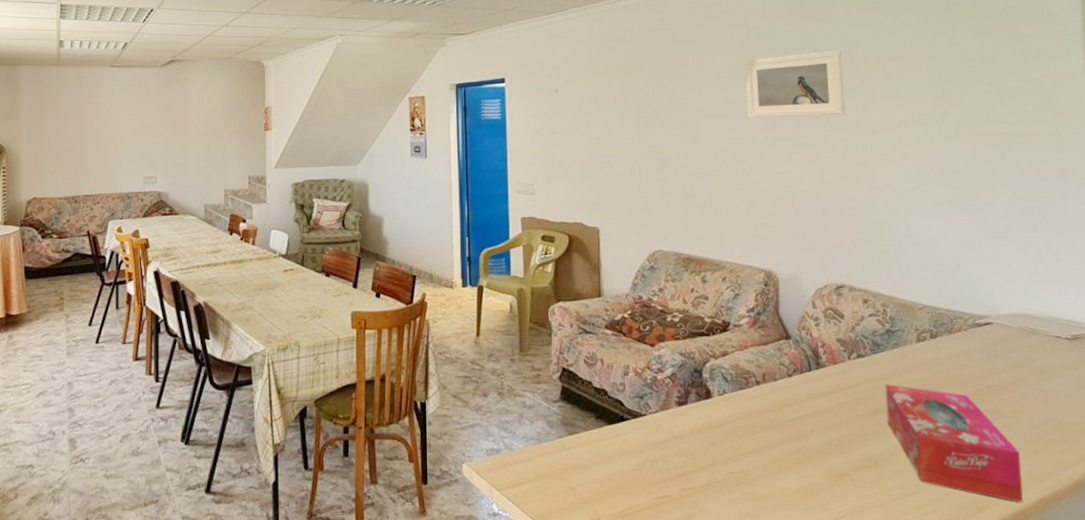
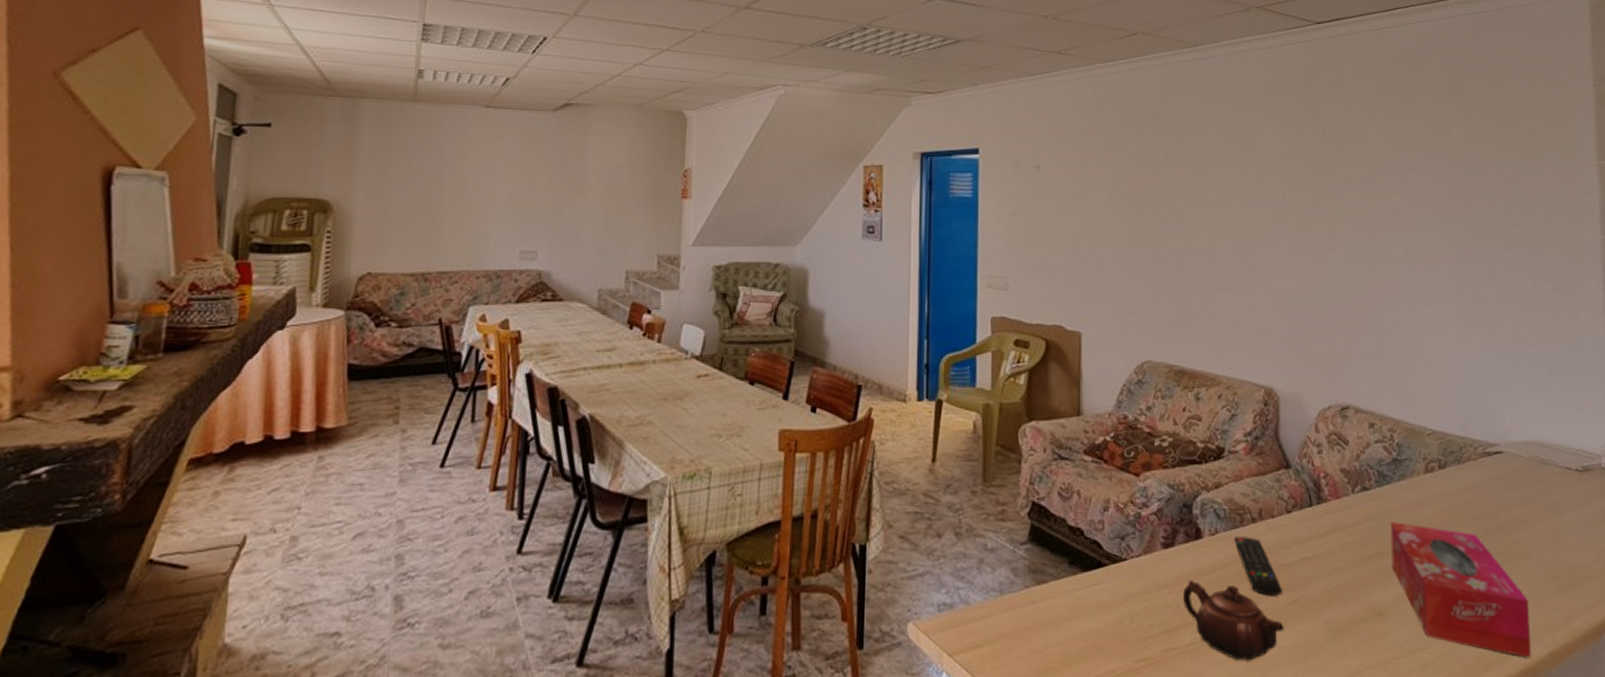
teapot: none [695,432,788,500] -> present [1182,579,1284,661]
remote control: none [740,397,787,447] -> present [1233,537,1283,597]
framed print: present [745,50,845,118] -> none [1250,136,1355,211]

